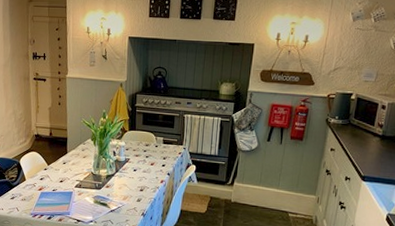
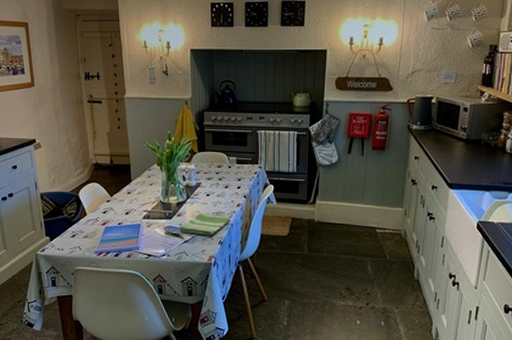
dish towel: none [107,185,154,207] -> present [179,212,231,235]

